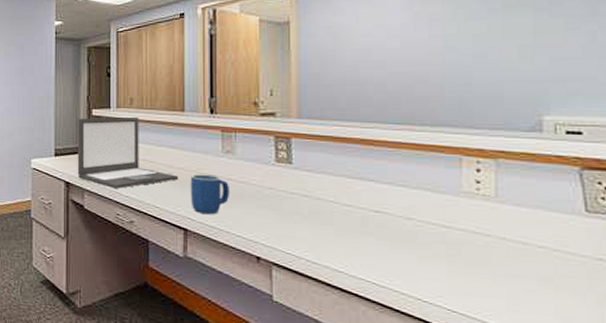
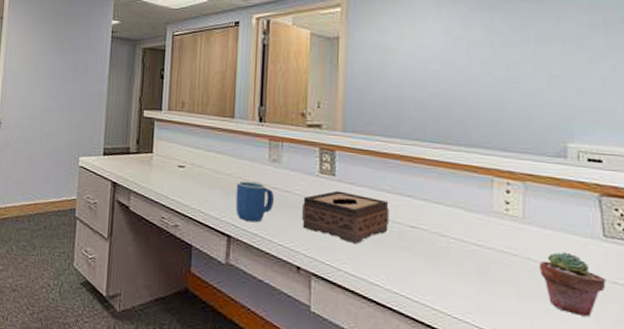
laptop: present [77,117,179,189] -> none [124,119,225,192]
tissue box: none [260,178,351,232] -> present [302,190,389,245]
potted succulent: none [516,229,590,295] -> present [540,251,606,317]

